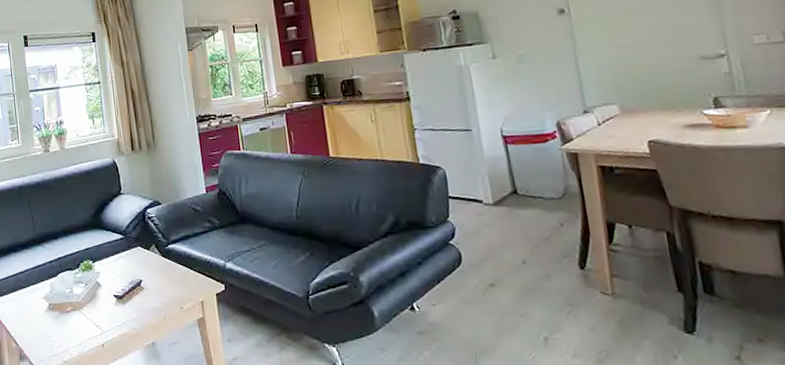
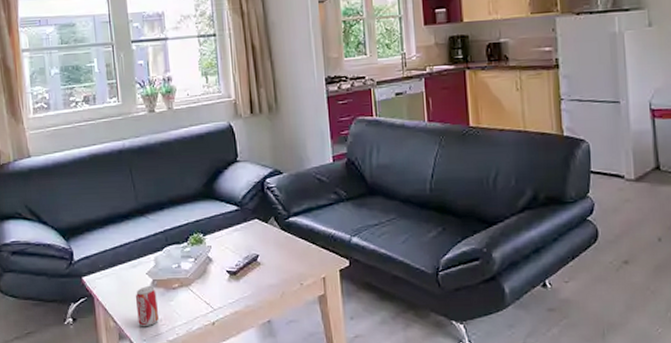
beverage can: none [33,310,55,348] -> present [135,286,159,327]

